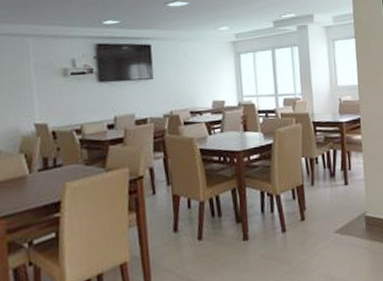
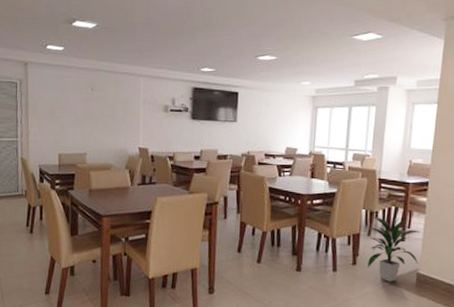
indoor plant: none [312,160,365,232] -> present [368,216,422,282]

